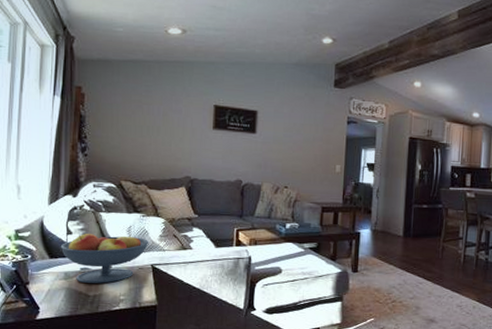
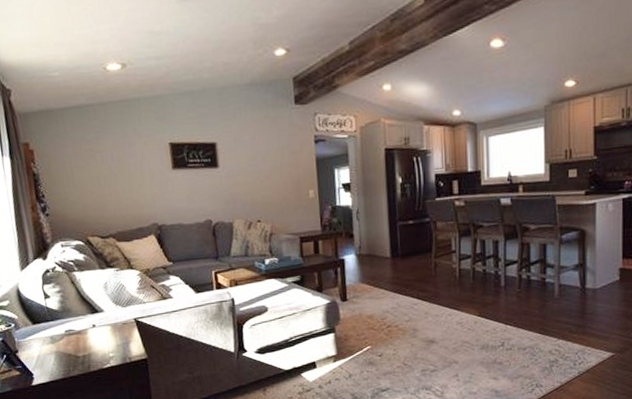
fruit bowl: present [60,233,149,284] -> none [40,289,128,345]

